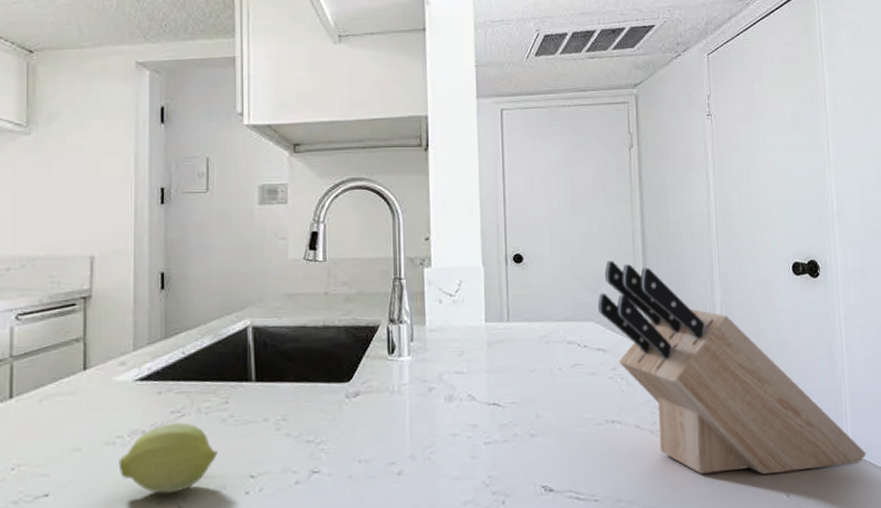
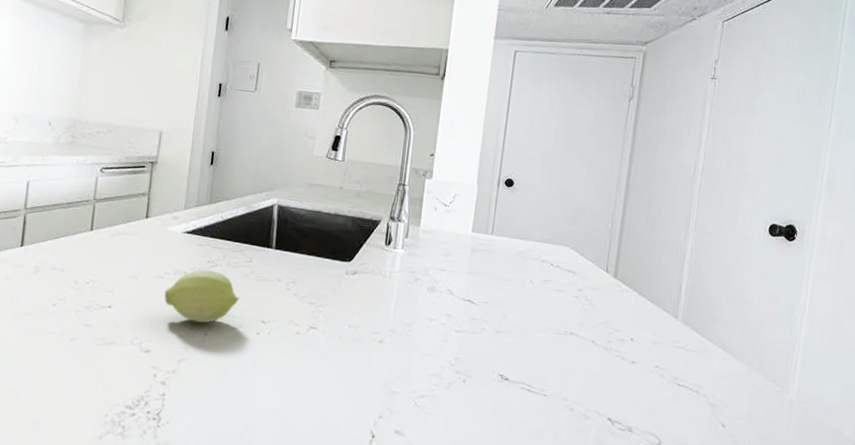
knife block: present [598,261,866,475] -> none [575,197,809,412]

